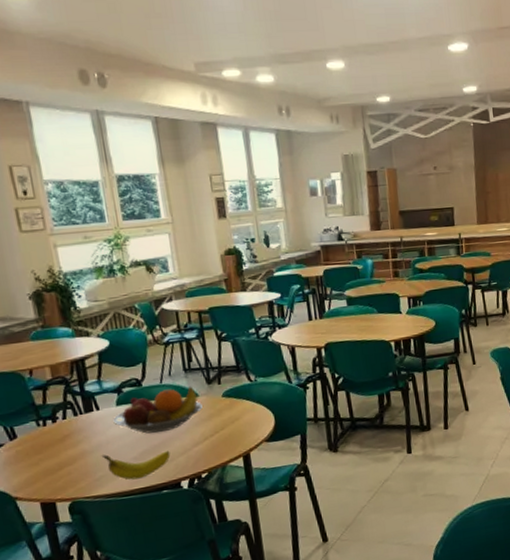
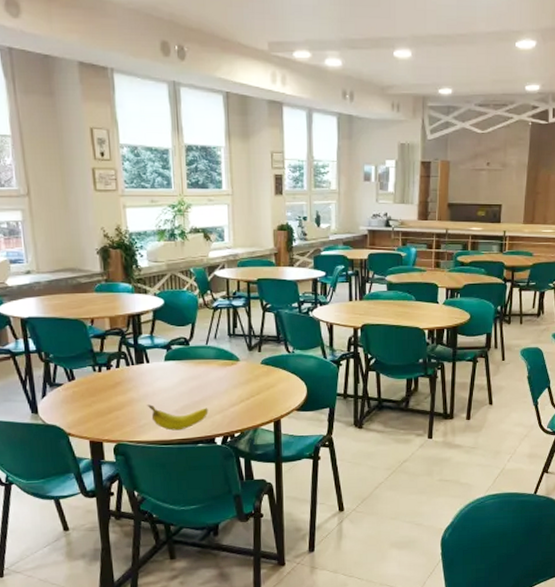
fruit bowl: present [113,386,203,434] -> none [160,350,242,391]

